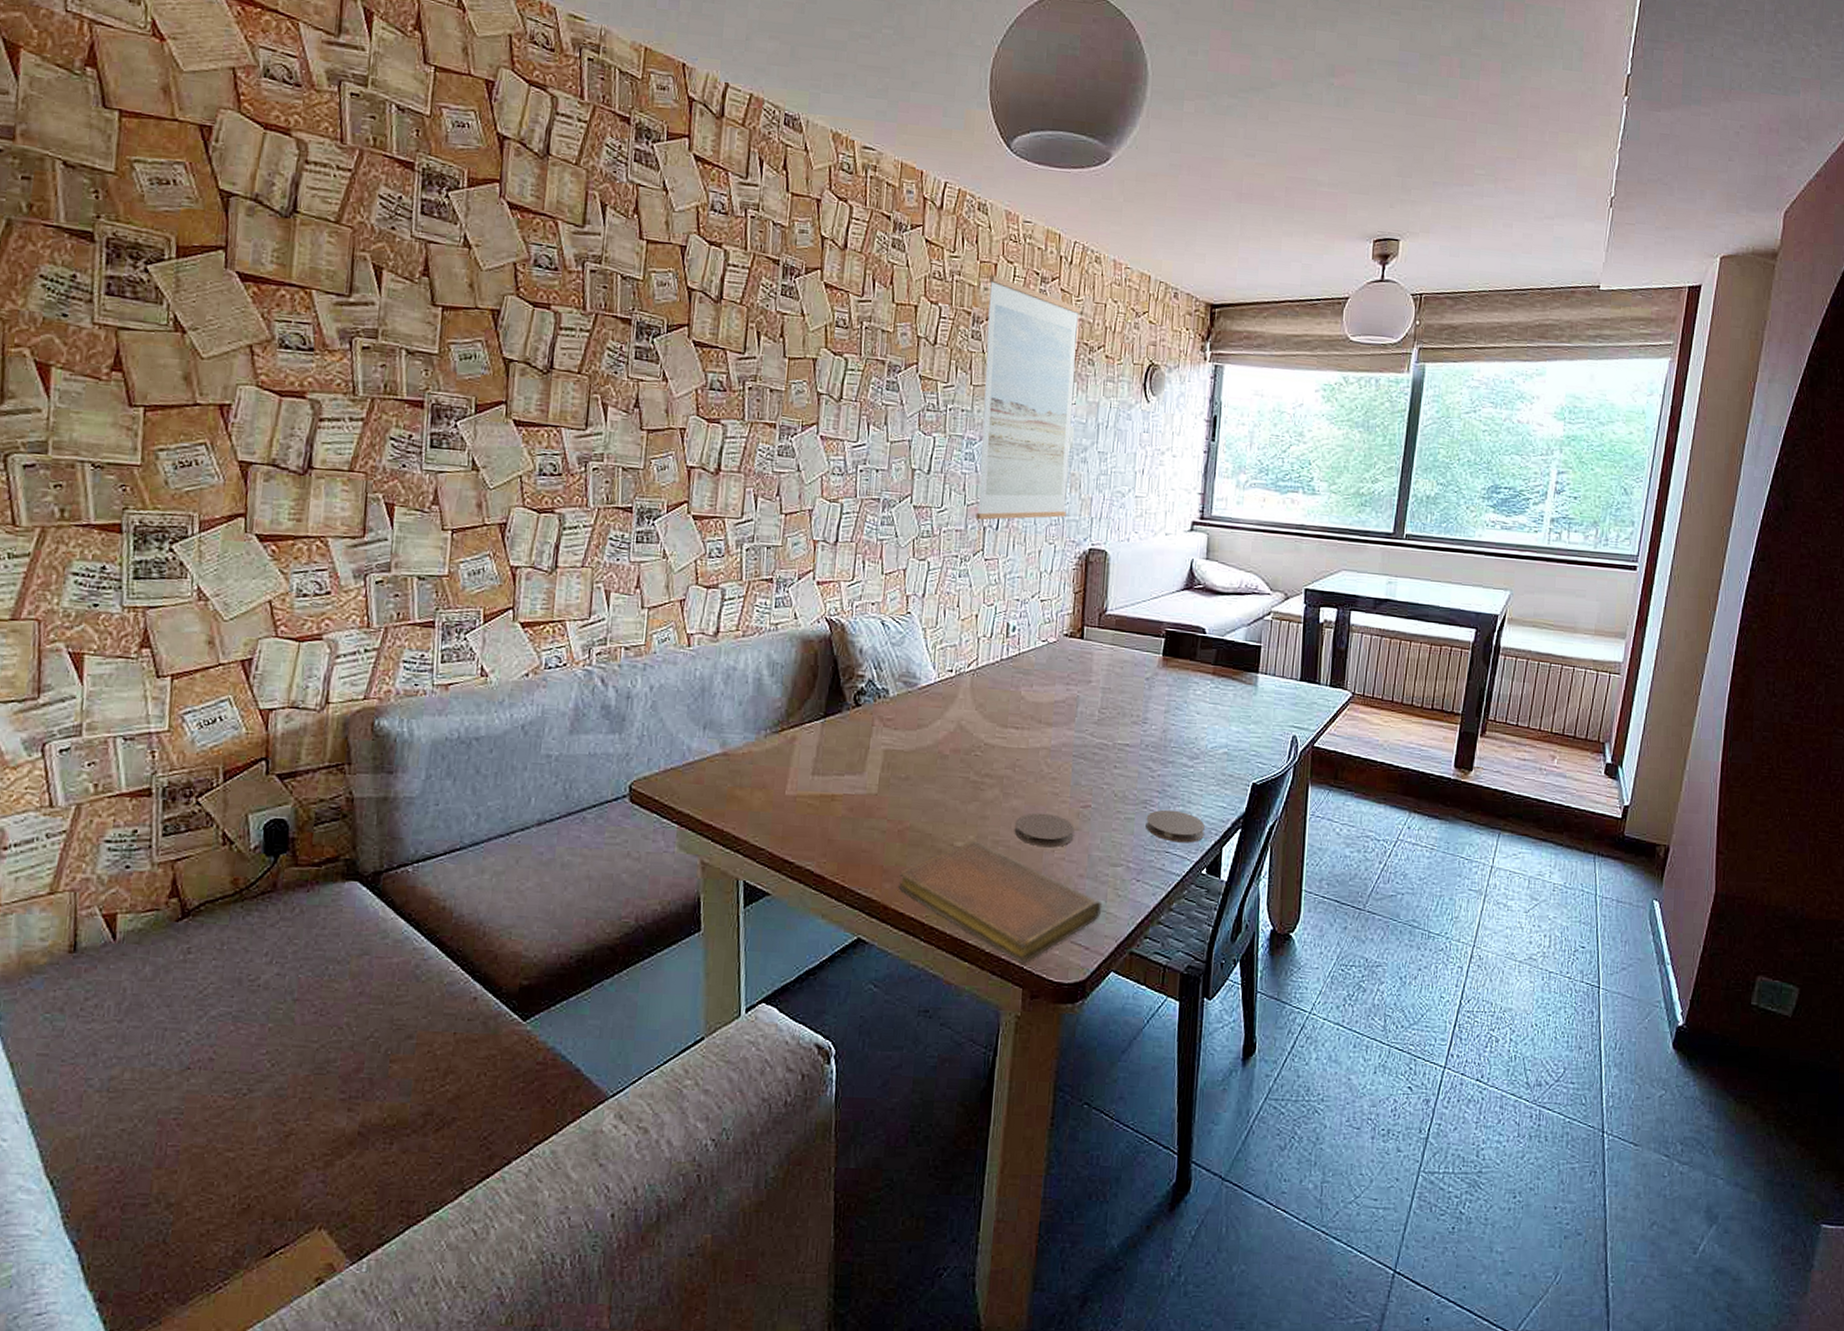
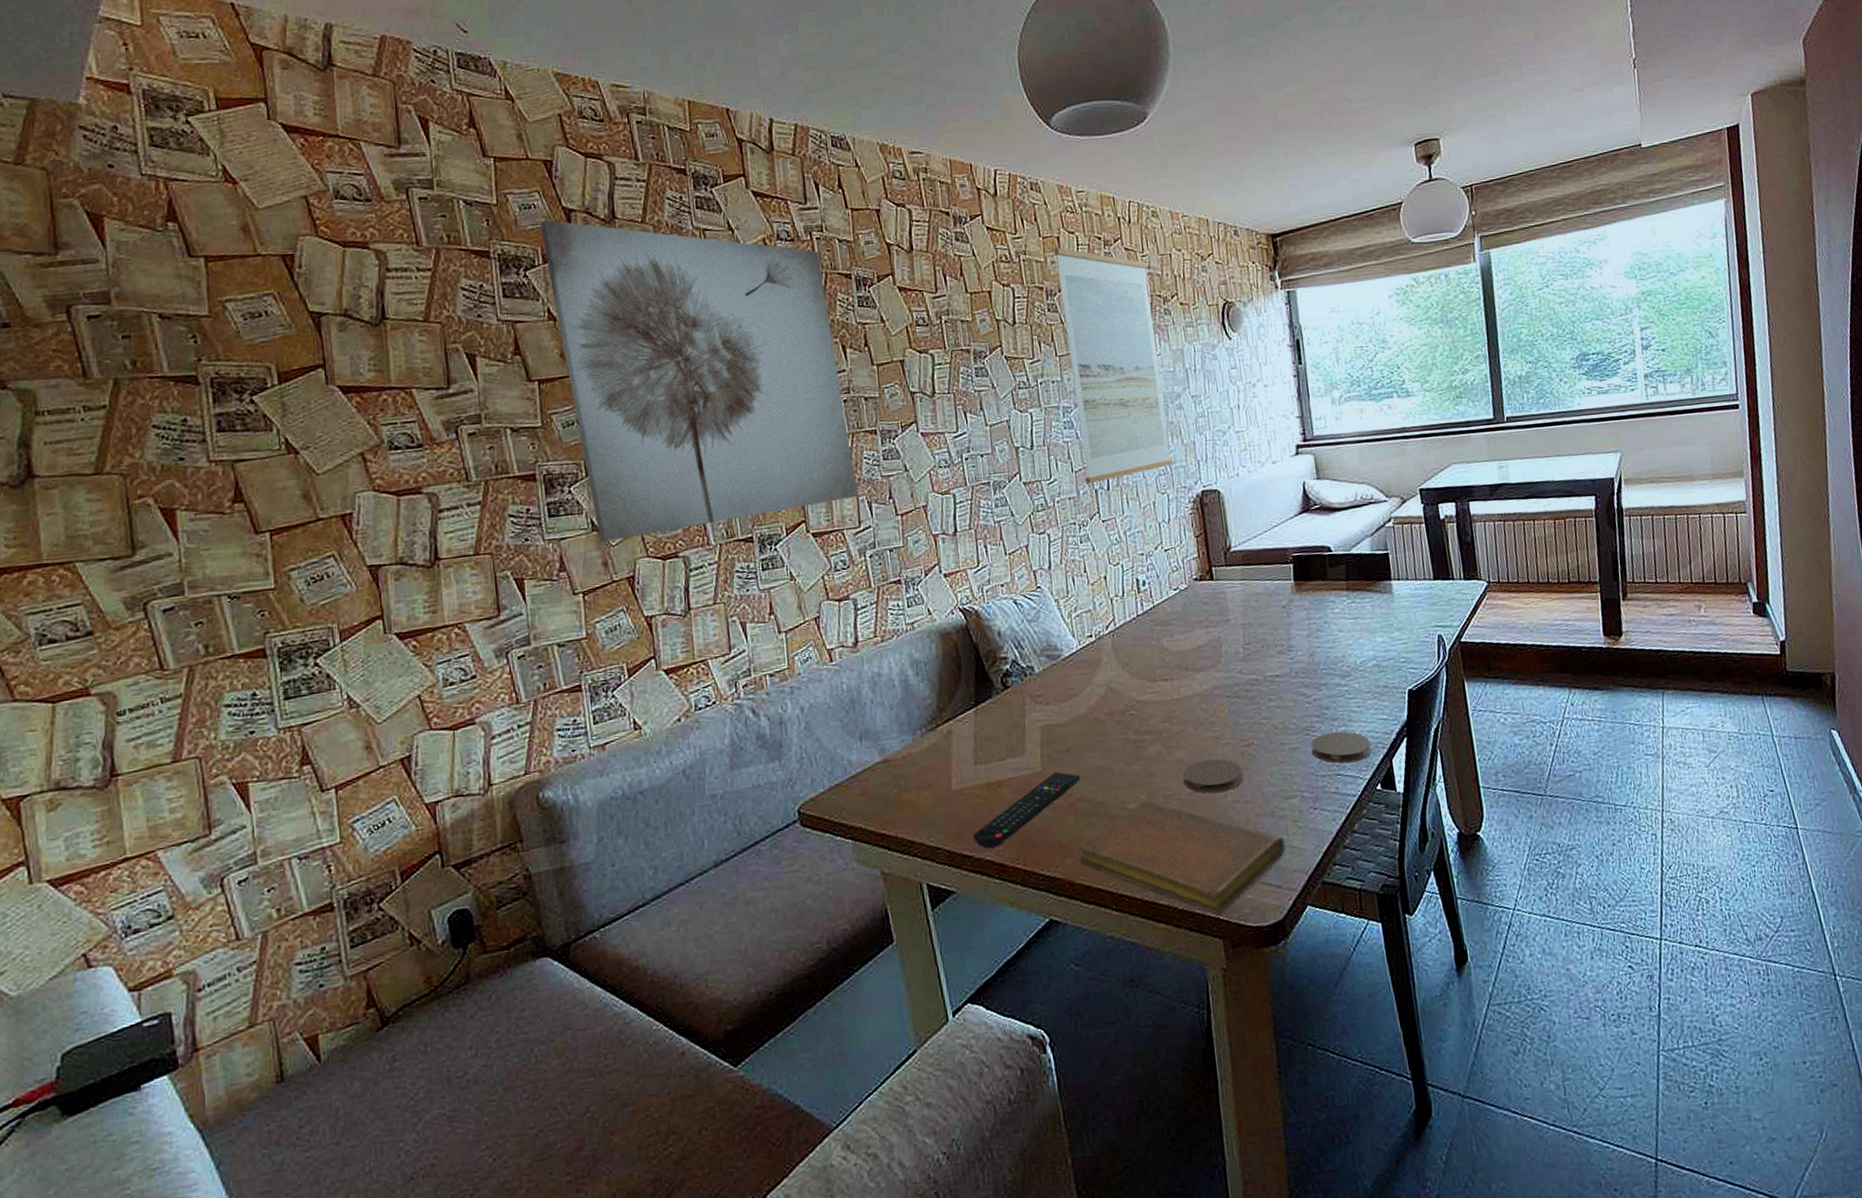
wall art: none [470,141,751,488] -> present [539,219,858,543]
remote control: none [798,796,914,859] -> present [974,771,1080,849]

